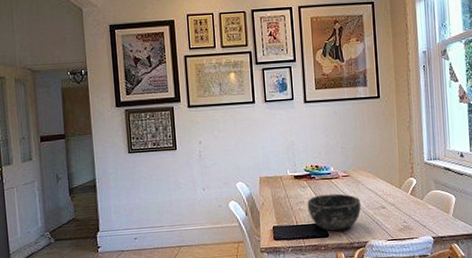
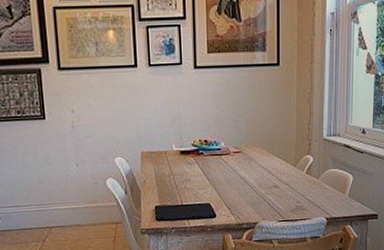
bowl: present [307,193,361,232] -> none [193,171,253,212]

